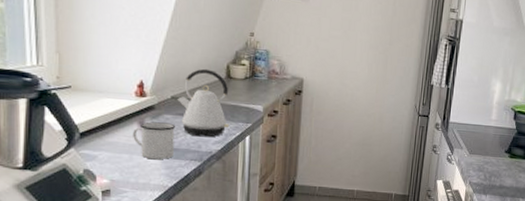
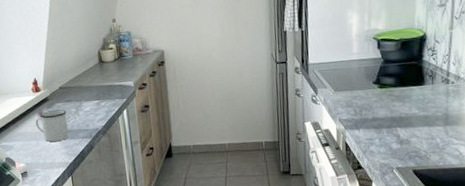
kettle: present [177,68,230,138] -> none [64,58,109,118]

